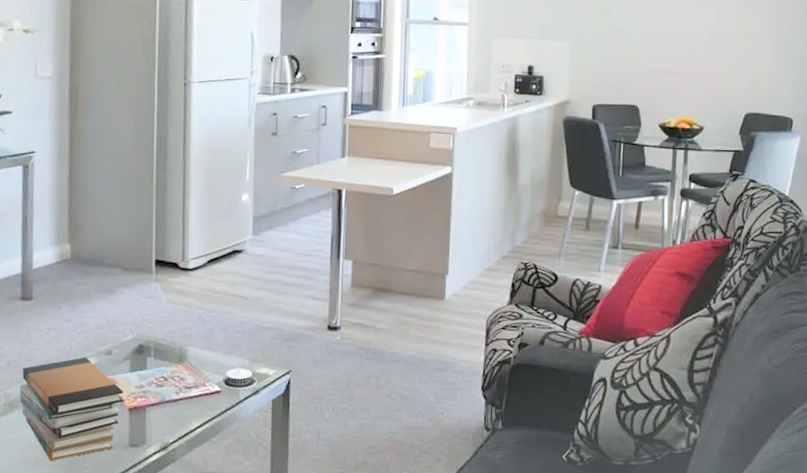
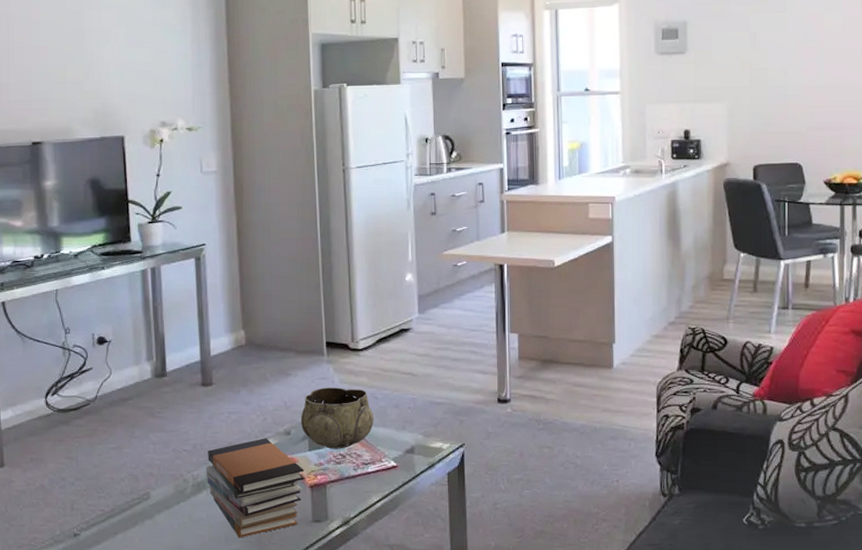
decorative bowl: none [123,307,200,371] -> present [300,387,374,449]
architectural model: present [221,368,257,390] -> none [397,443,432,465]

